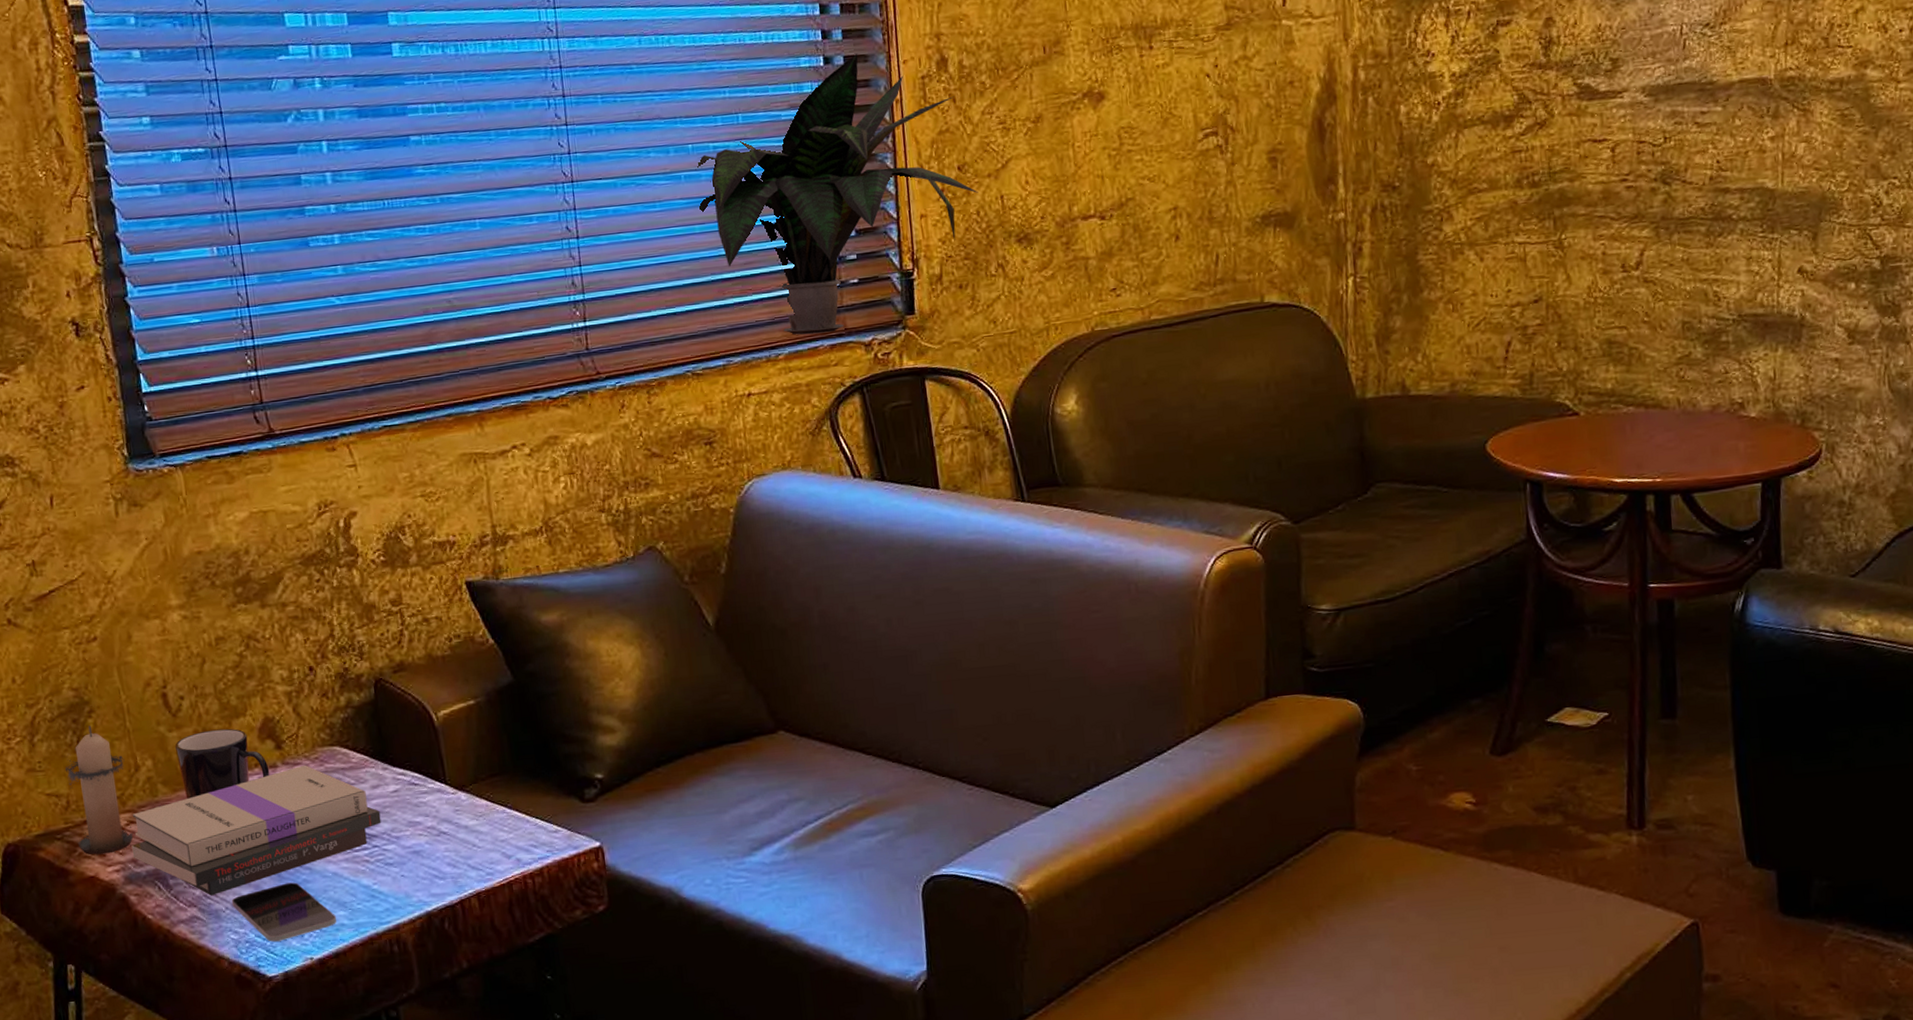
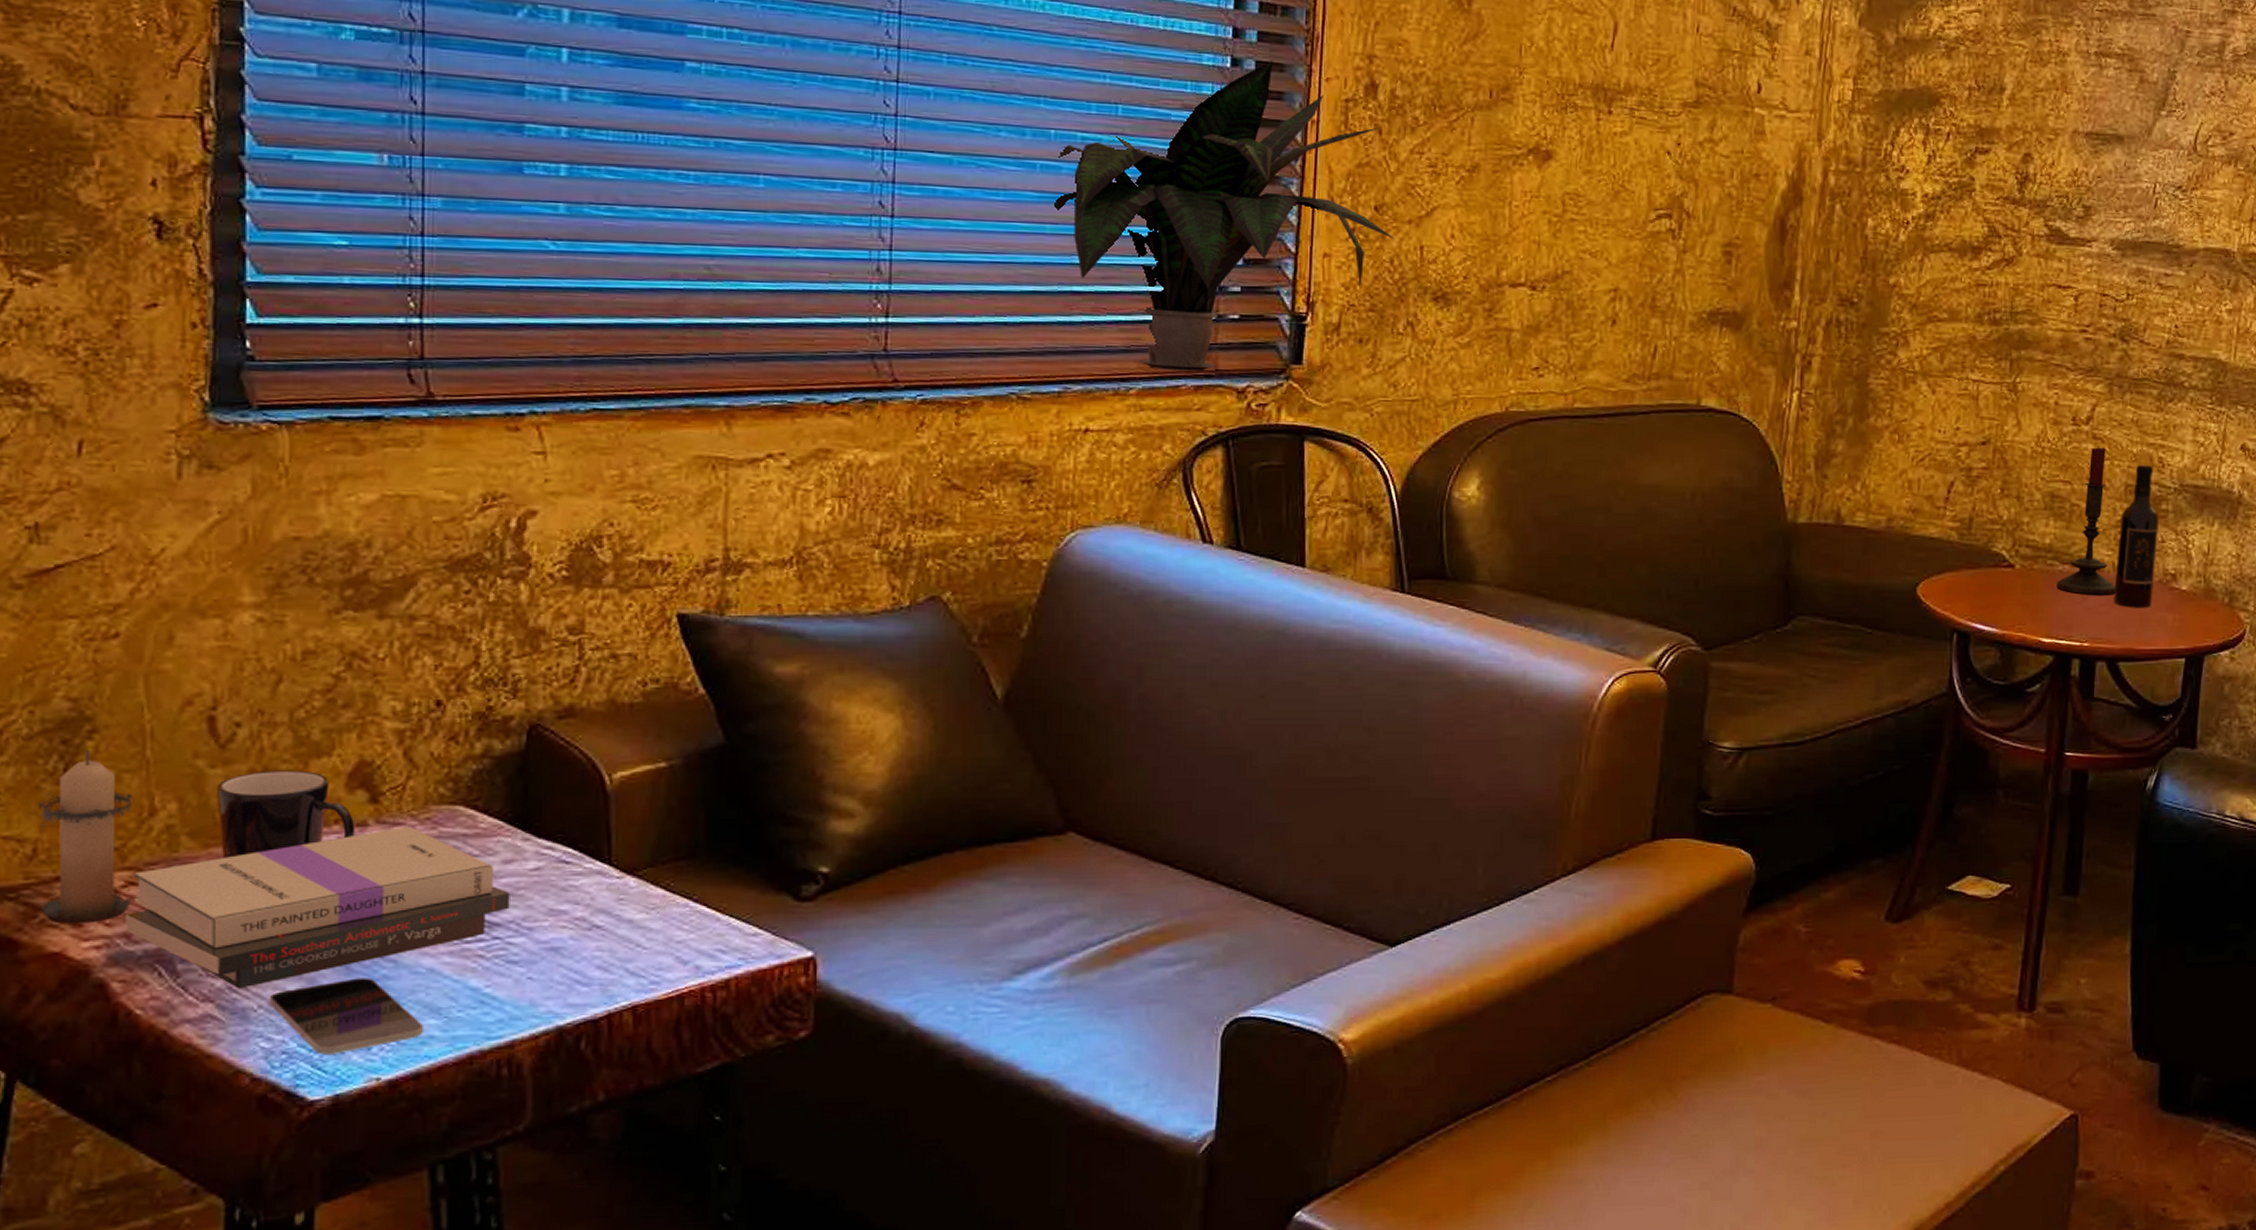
candle: none [1623,289,1683,434] -> present [2057,446,2115,596]
wine bottle: none [1680,300,1722,440] -> present [2114,465,2160,608]

